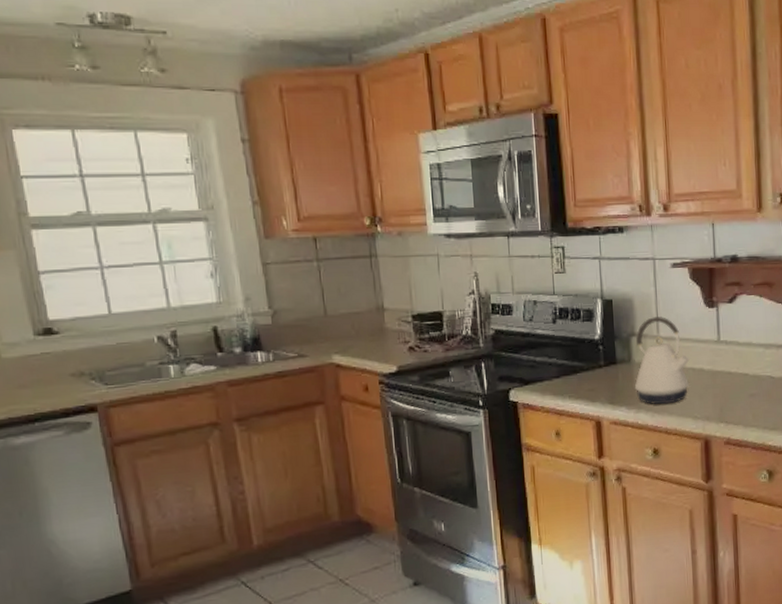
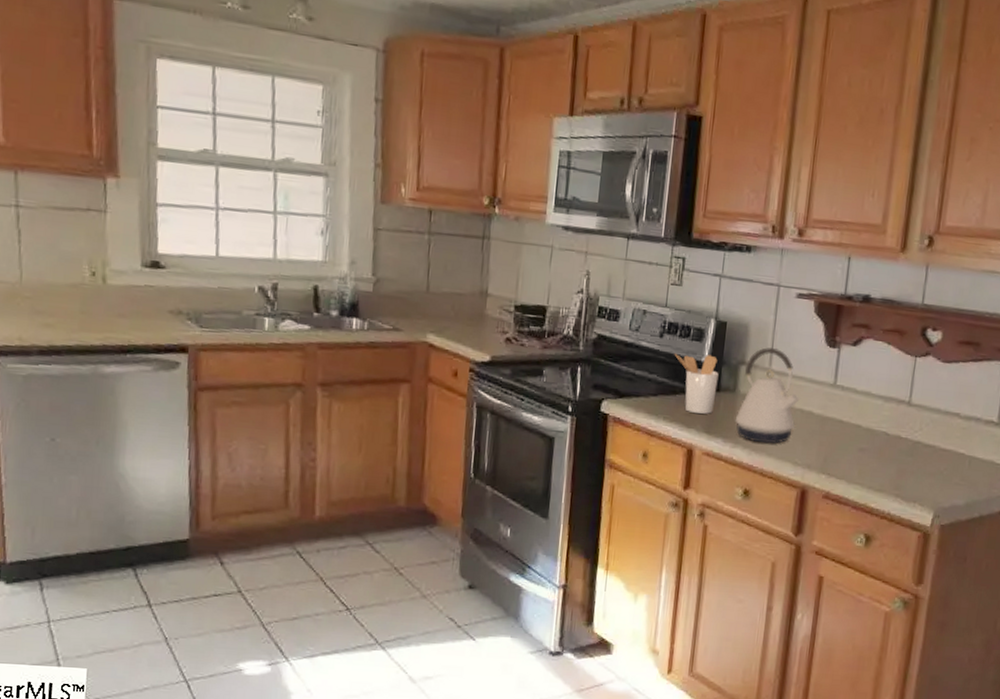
utensil holder: none [569,332,614,388] -> present [674,352,719,414]

